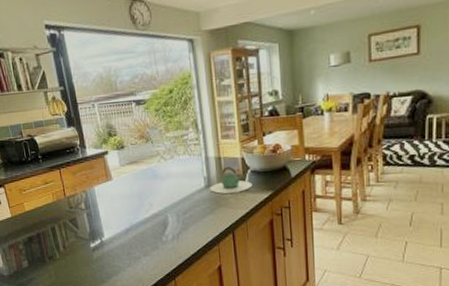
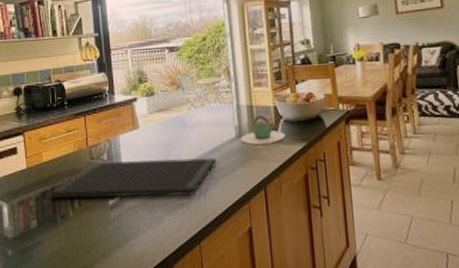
cutting board: none [36,206,187,243] -> present [50,157,216,199]

